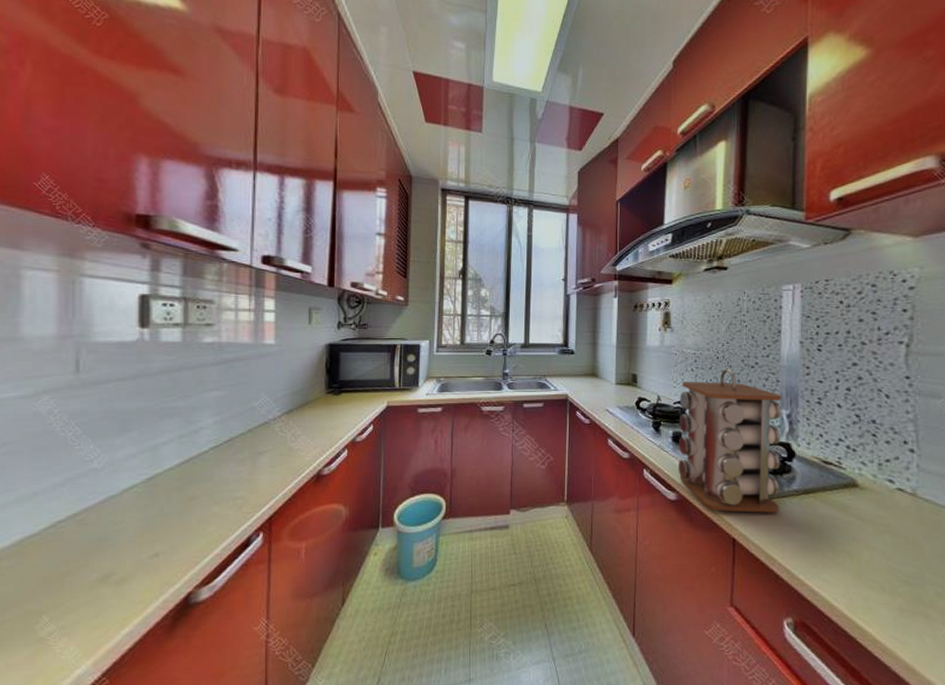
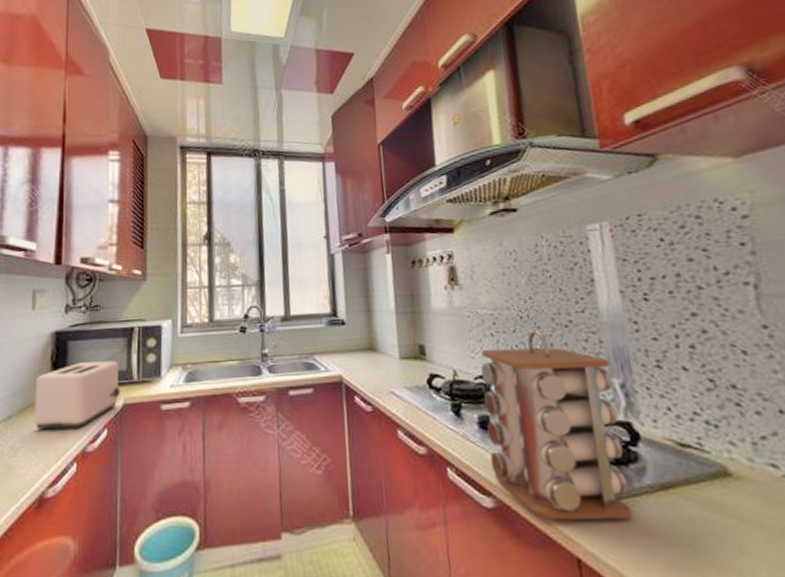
toaster: none [312,371,384,423] -> present [35,360,120,430]

